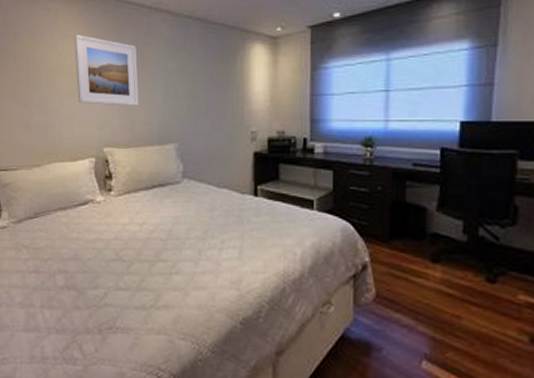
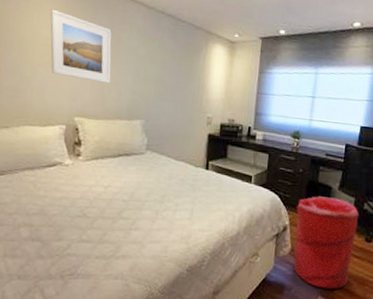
laundry hamper: none [377,221,473,352] -> present [293,196,360,290]

